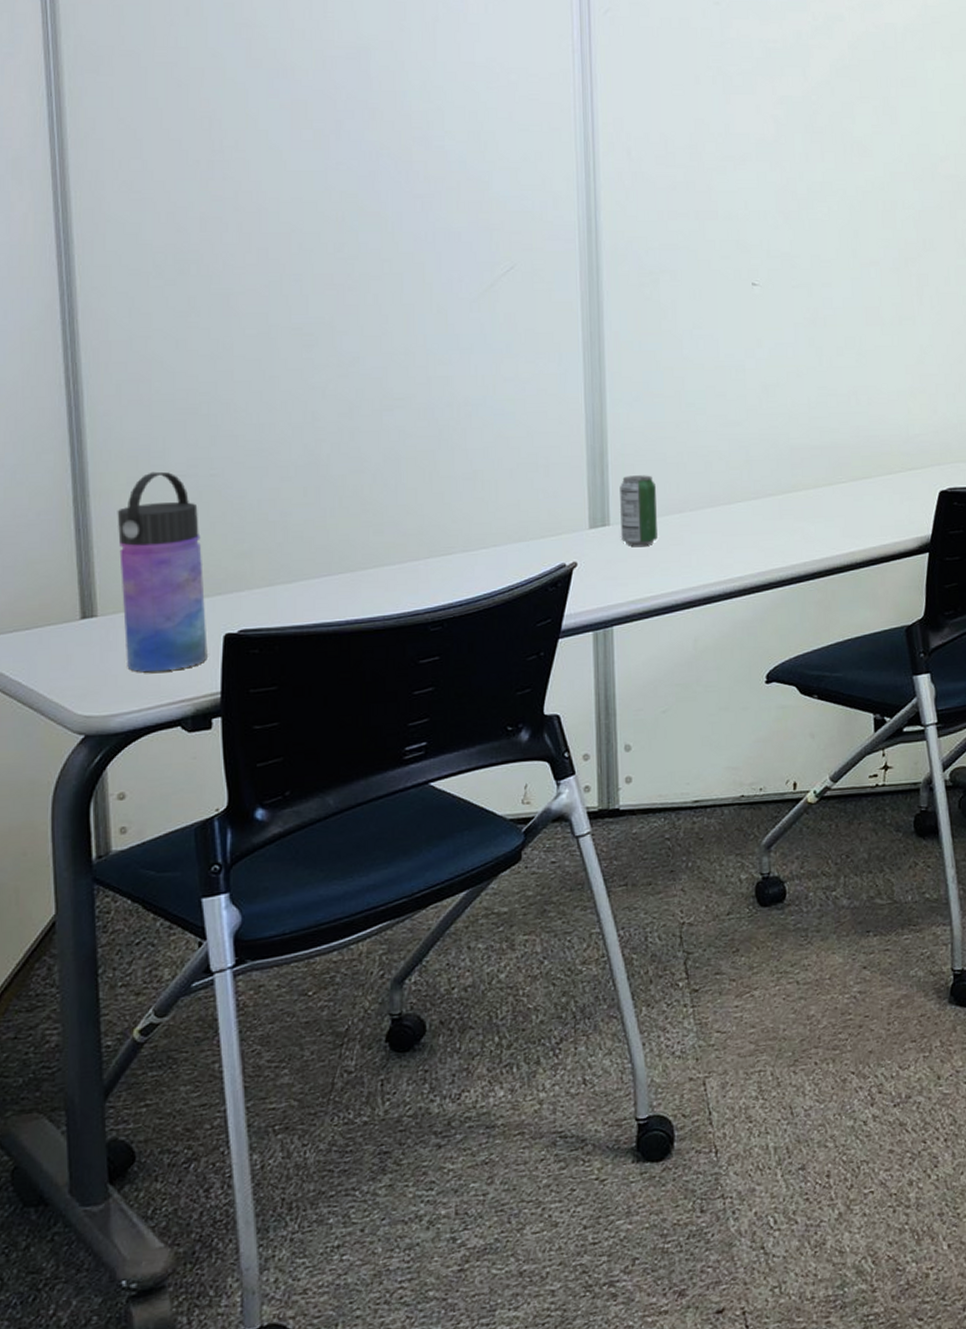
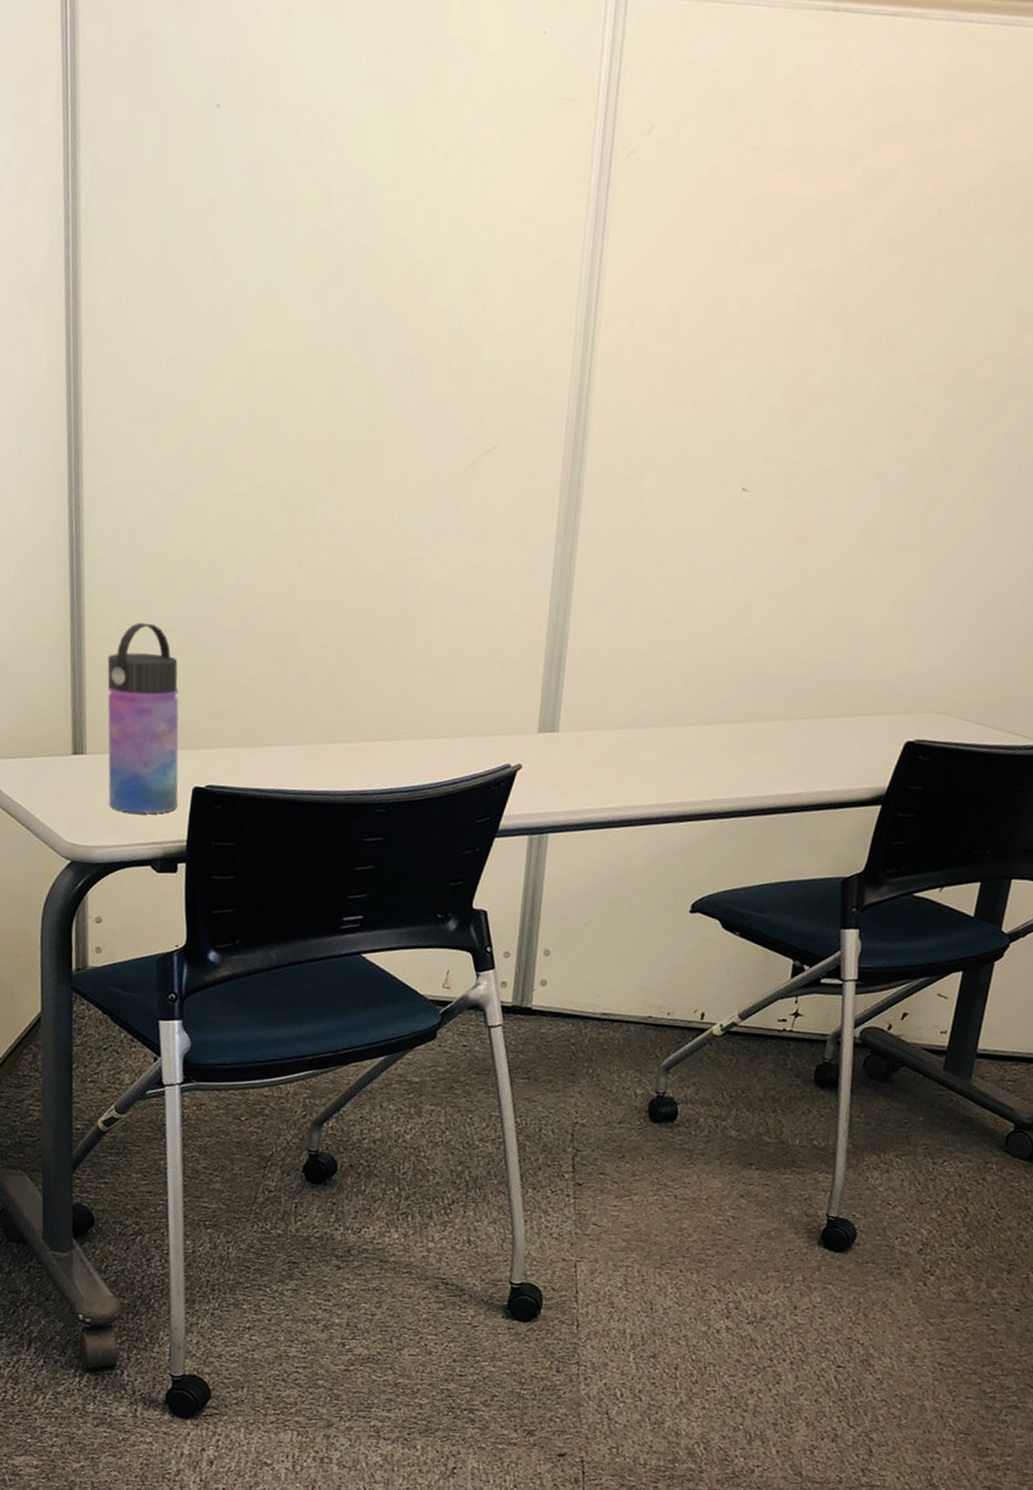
beverage can: present [619,475,657,546] -> none [568,683,610,757]

